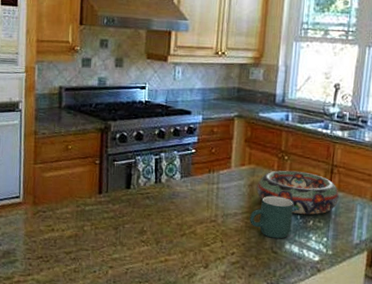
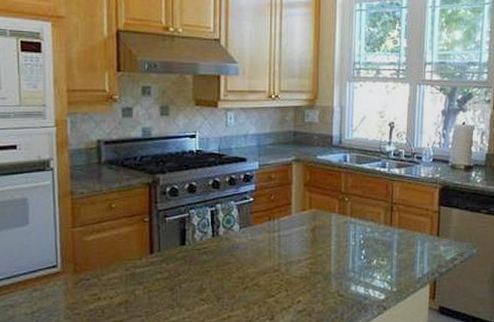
mug: present [250,195,293,239] -> none [314,238,356,282]
decorative bowl: present [257,170,339,215] -> none [319,211,400,254]

